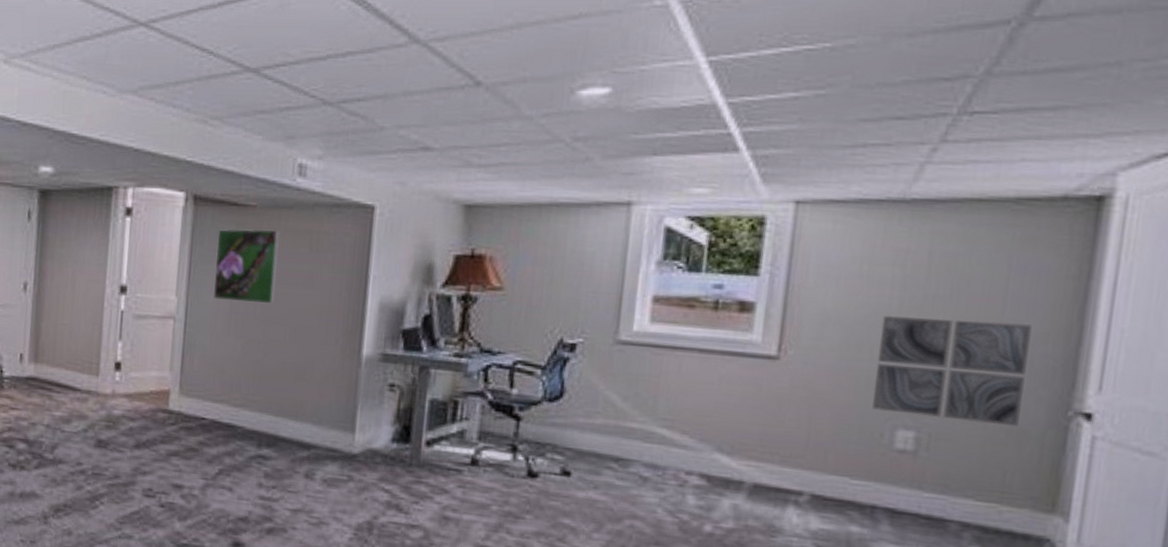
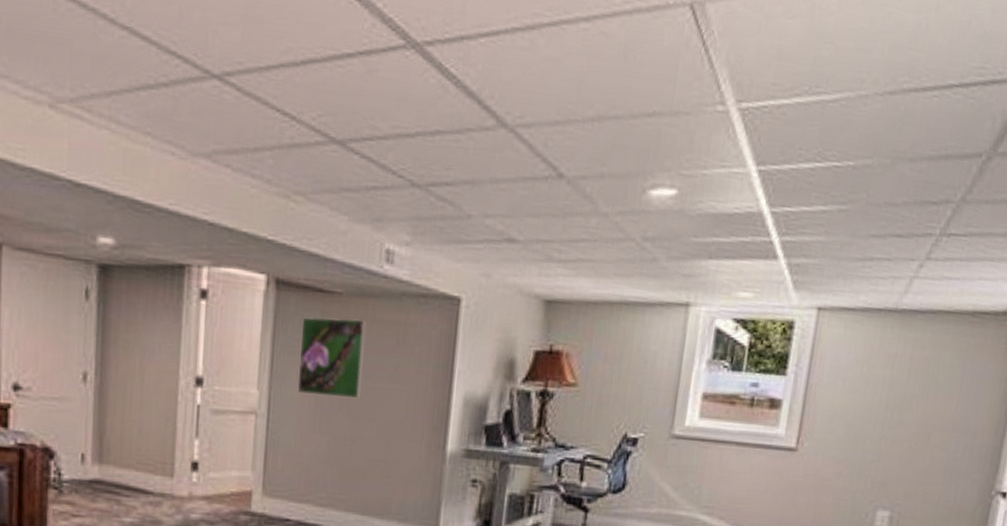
wall art: present [872,315,1032,427] -> none [862,411,975,505]

